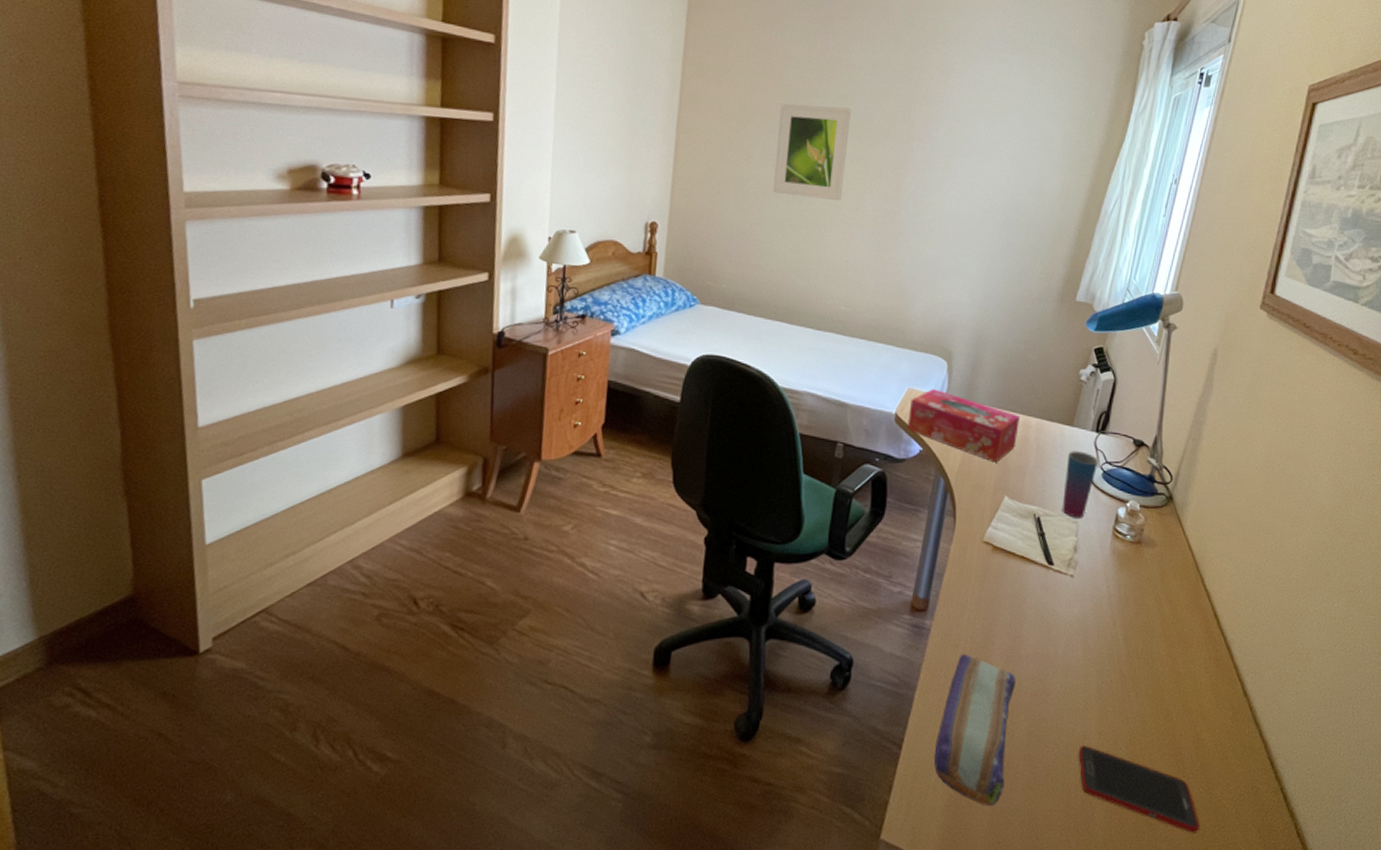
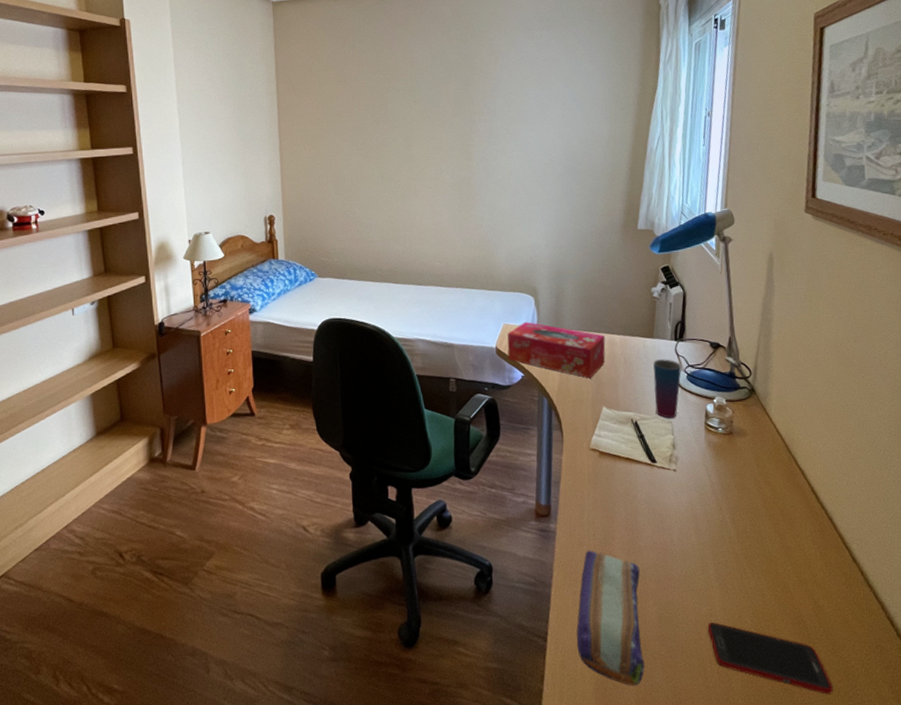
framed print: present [772,103,851,200] -> none [360,97,422,177]

